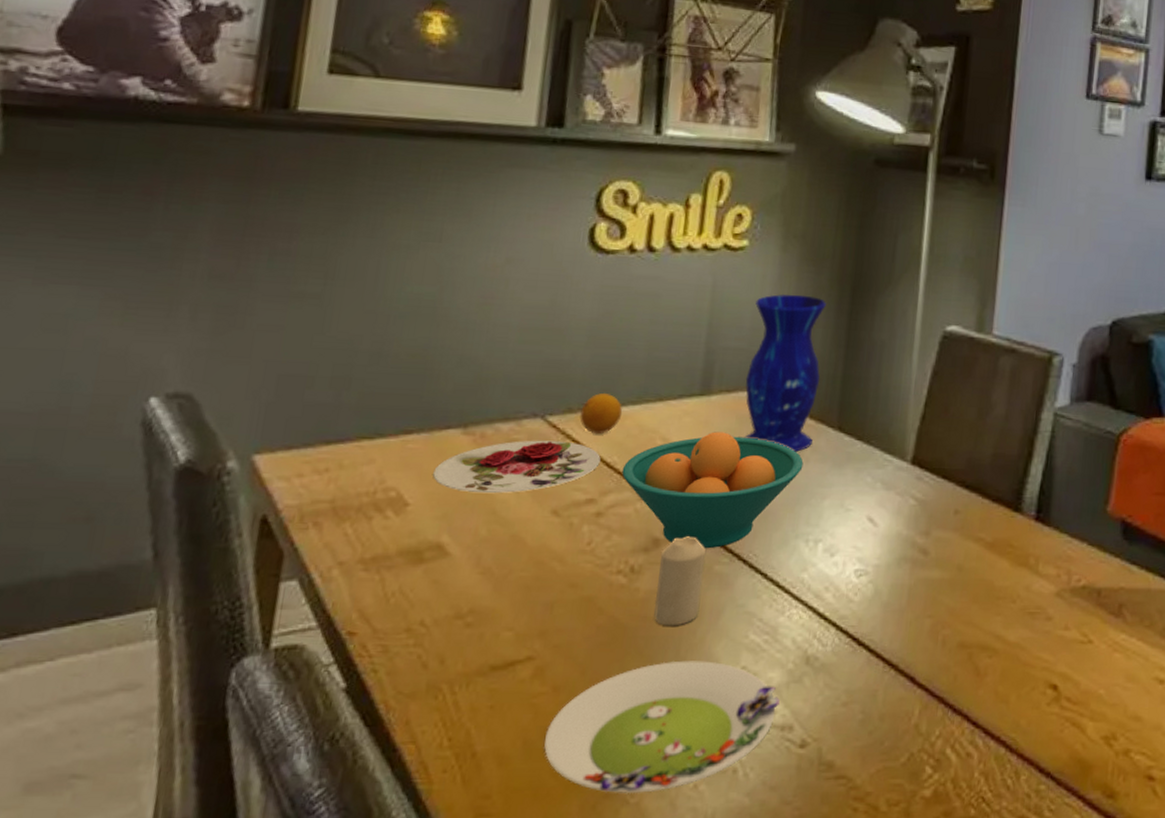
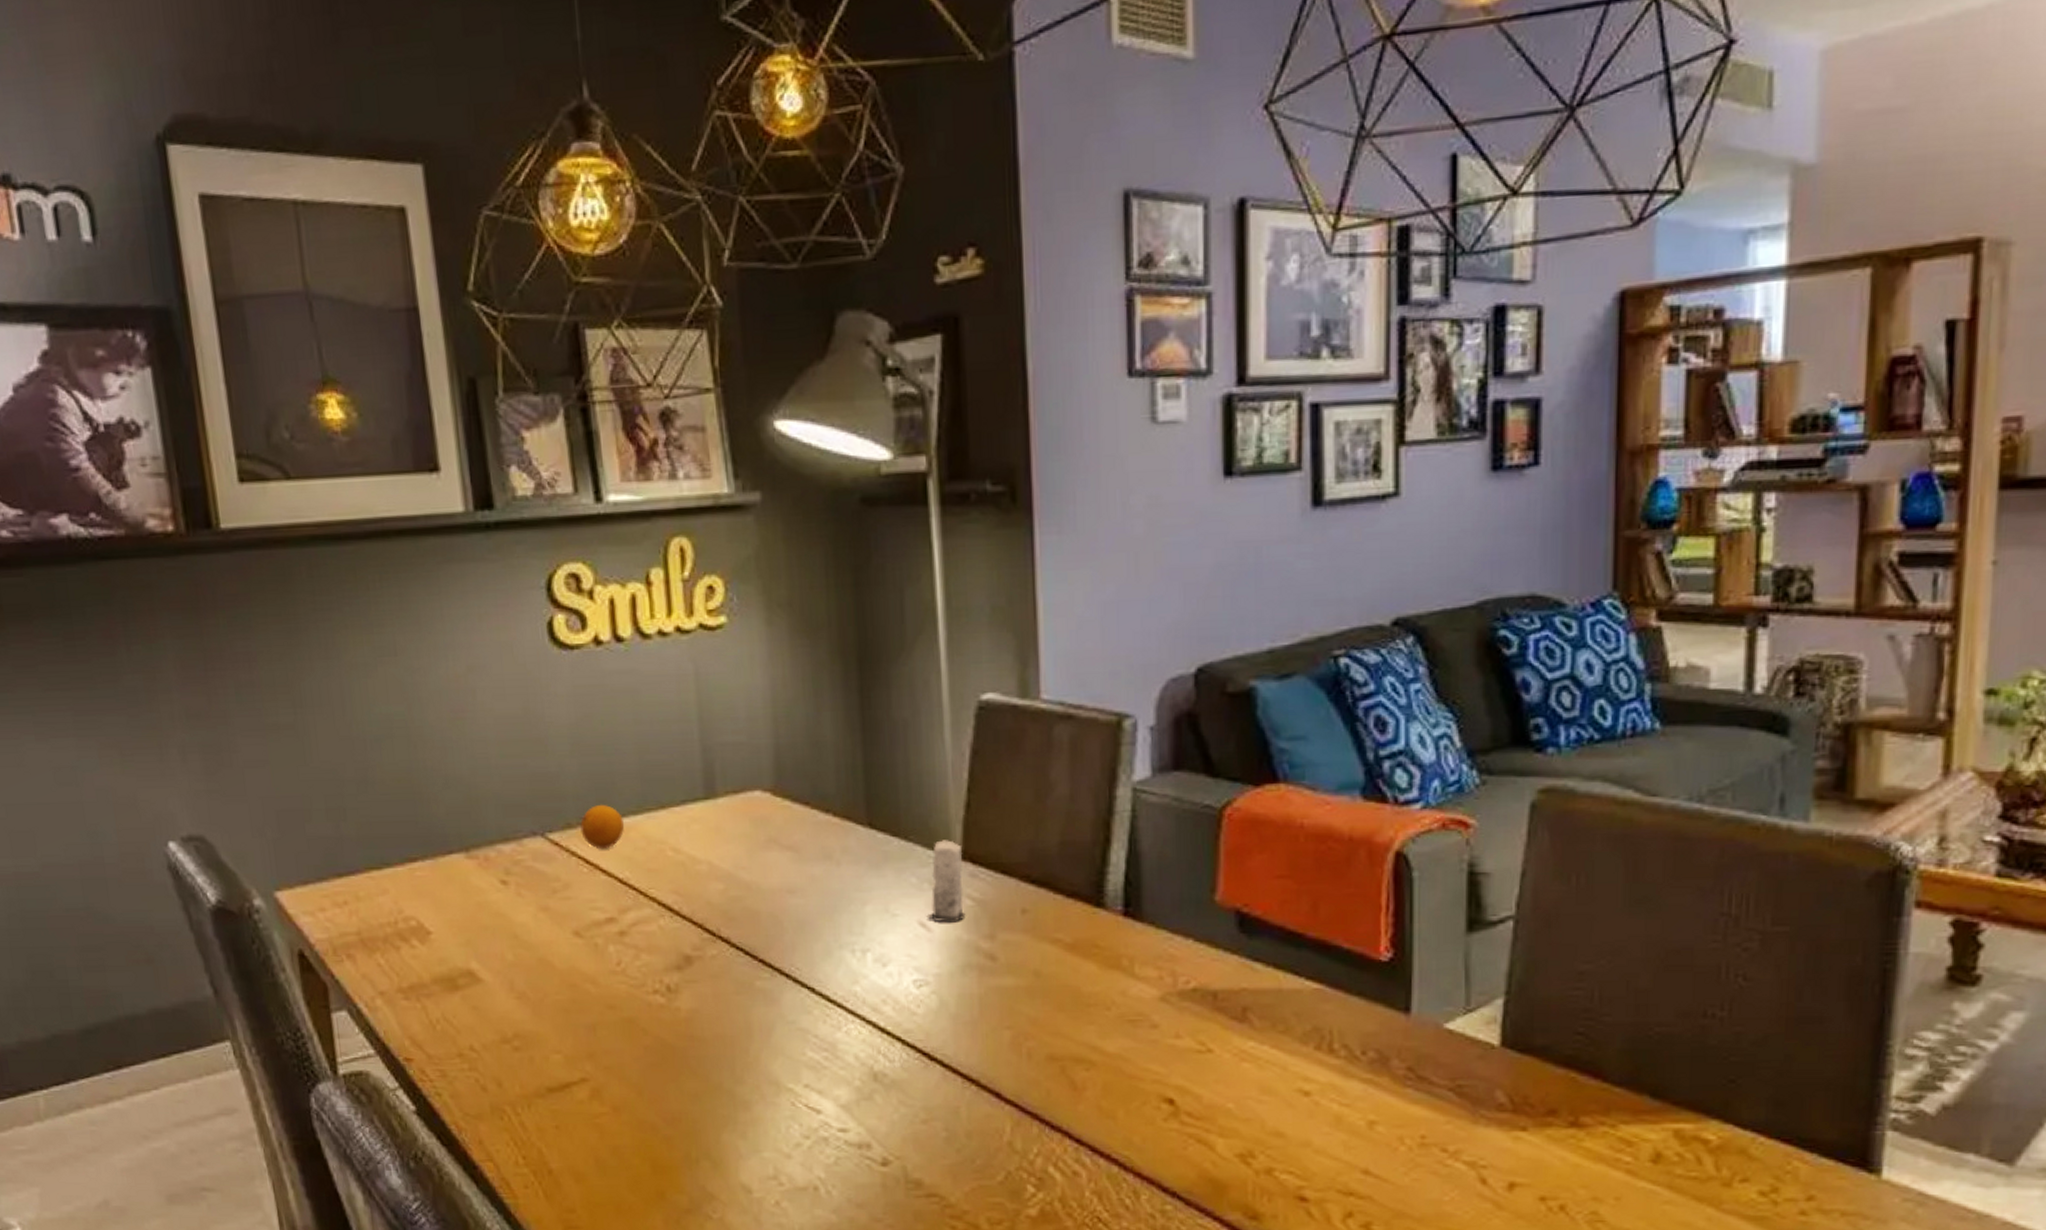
plate: present [433,440,601,494] -> none [447,859,612,918]
salad plate: present [544,660,780,793] -> none [615,1079,852,1209]
fruit bowl: present [621,431,804,549] -> none [637,838,835,964]
candle: present [654,536,706,626] -> none [696,952,748,1045]
vase: present [744,294,826,452] -> none [747,675,841,854]
candle: none [875,446,913,519] -> present [926,840,966,923]

